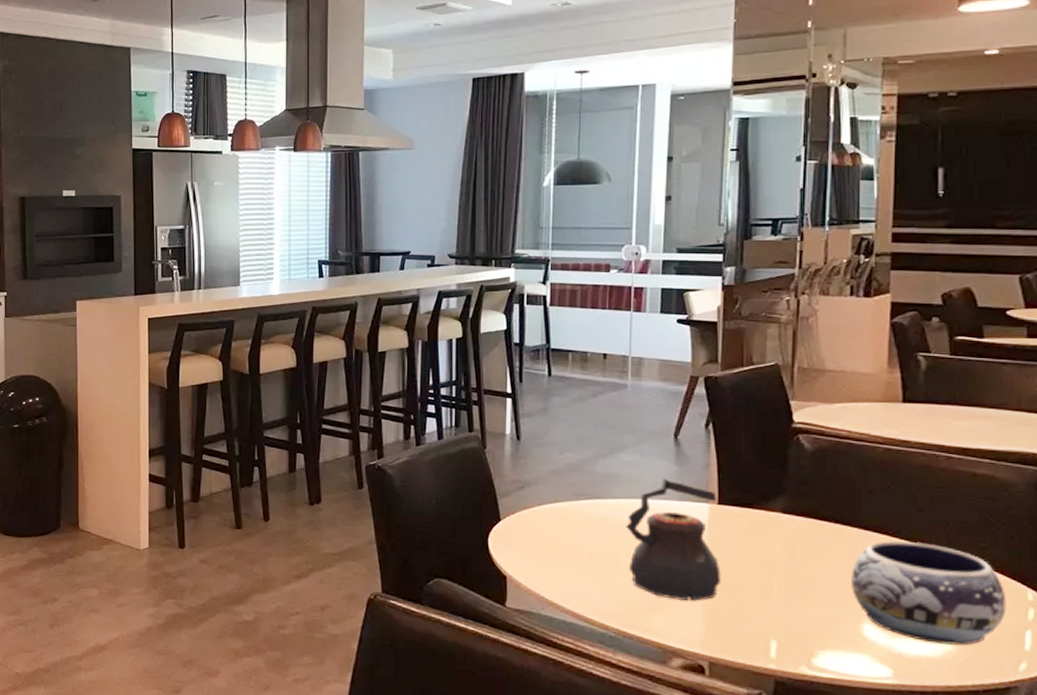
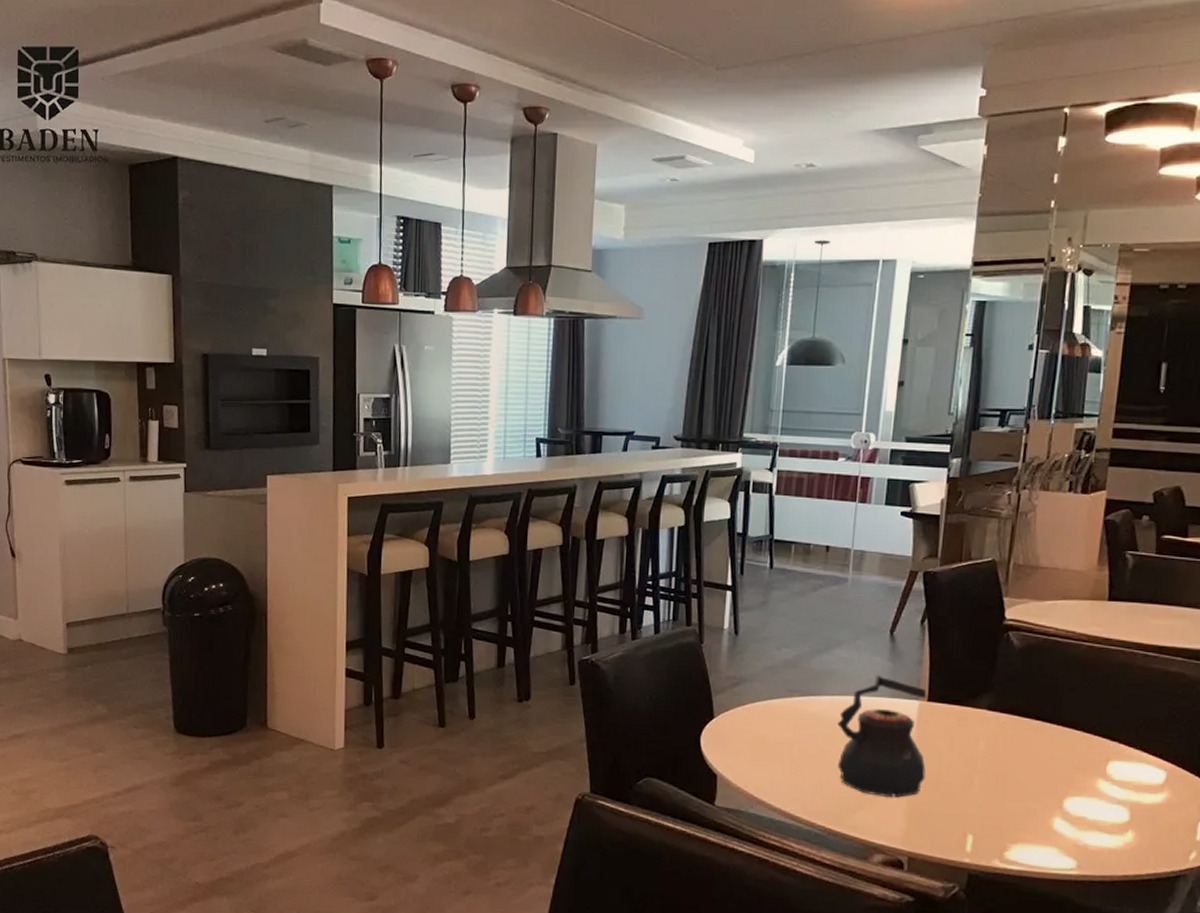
decorative bowl: present [851,541,1006,646] -> none [1046,737,1185,837]

